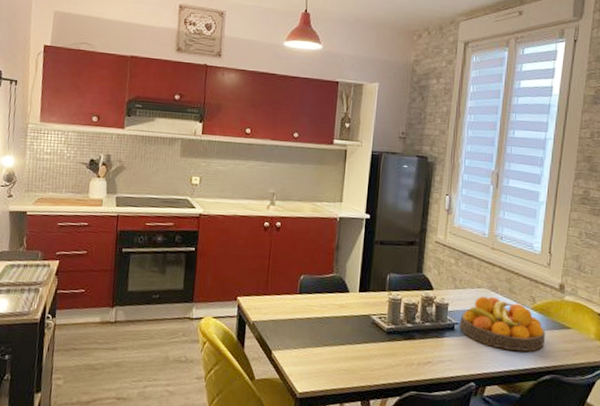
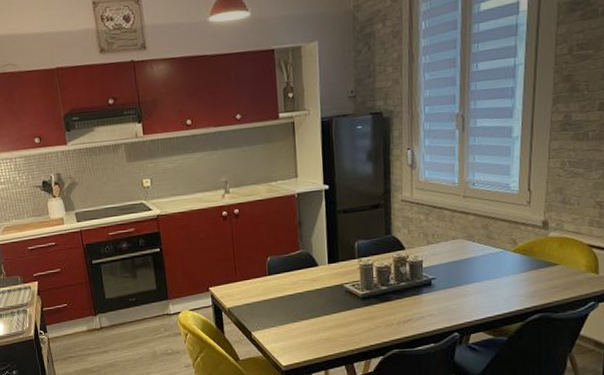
fruit bowl: present [460,296,546,352] -> none [436,245,531,296]

